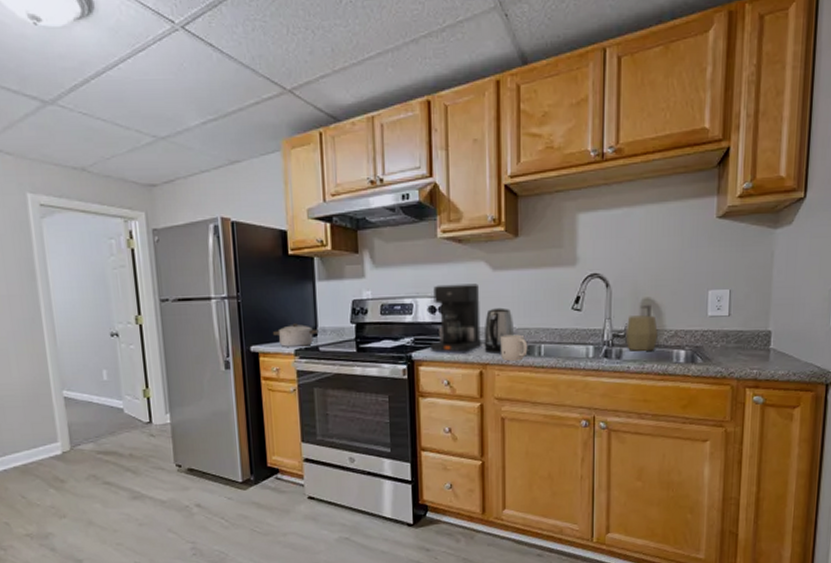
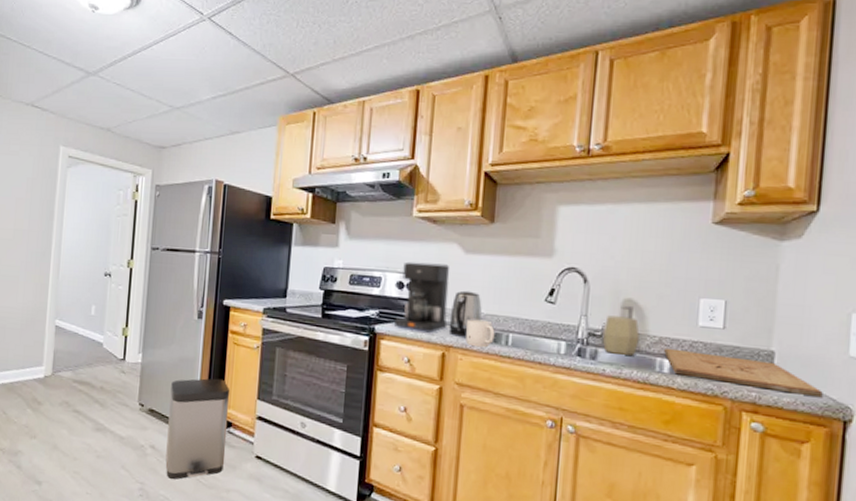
pedal bin: none [207,427,277,533] -> present [165,378,231,479]
cooking pot: present [272,323,319,348] -> none [245,283,288,307]
cutting board: none [680,339,810,367] -> present [664,348,823,398]

